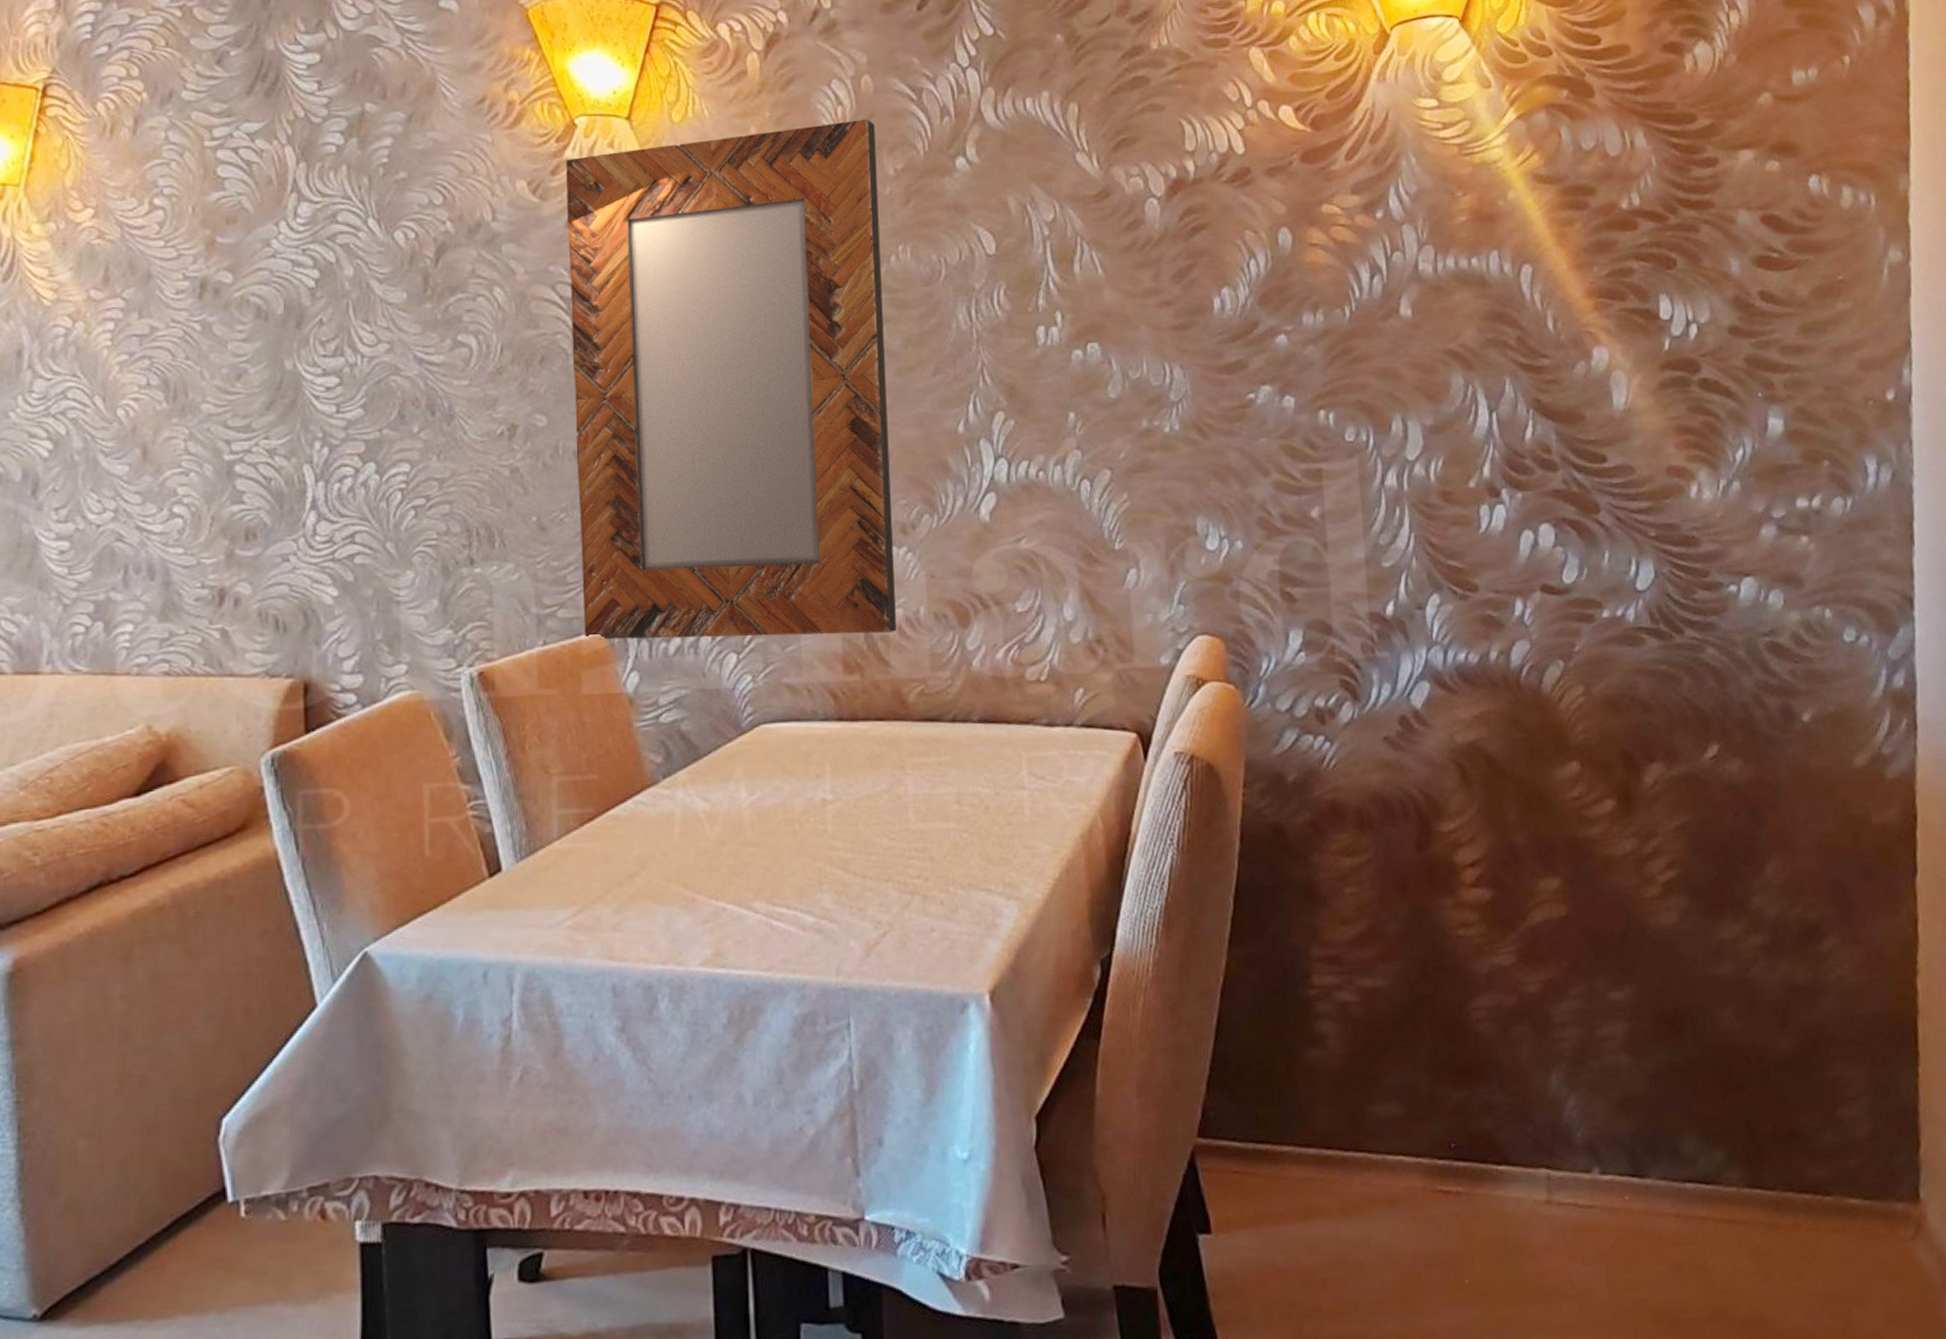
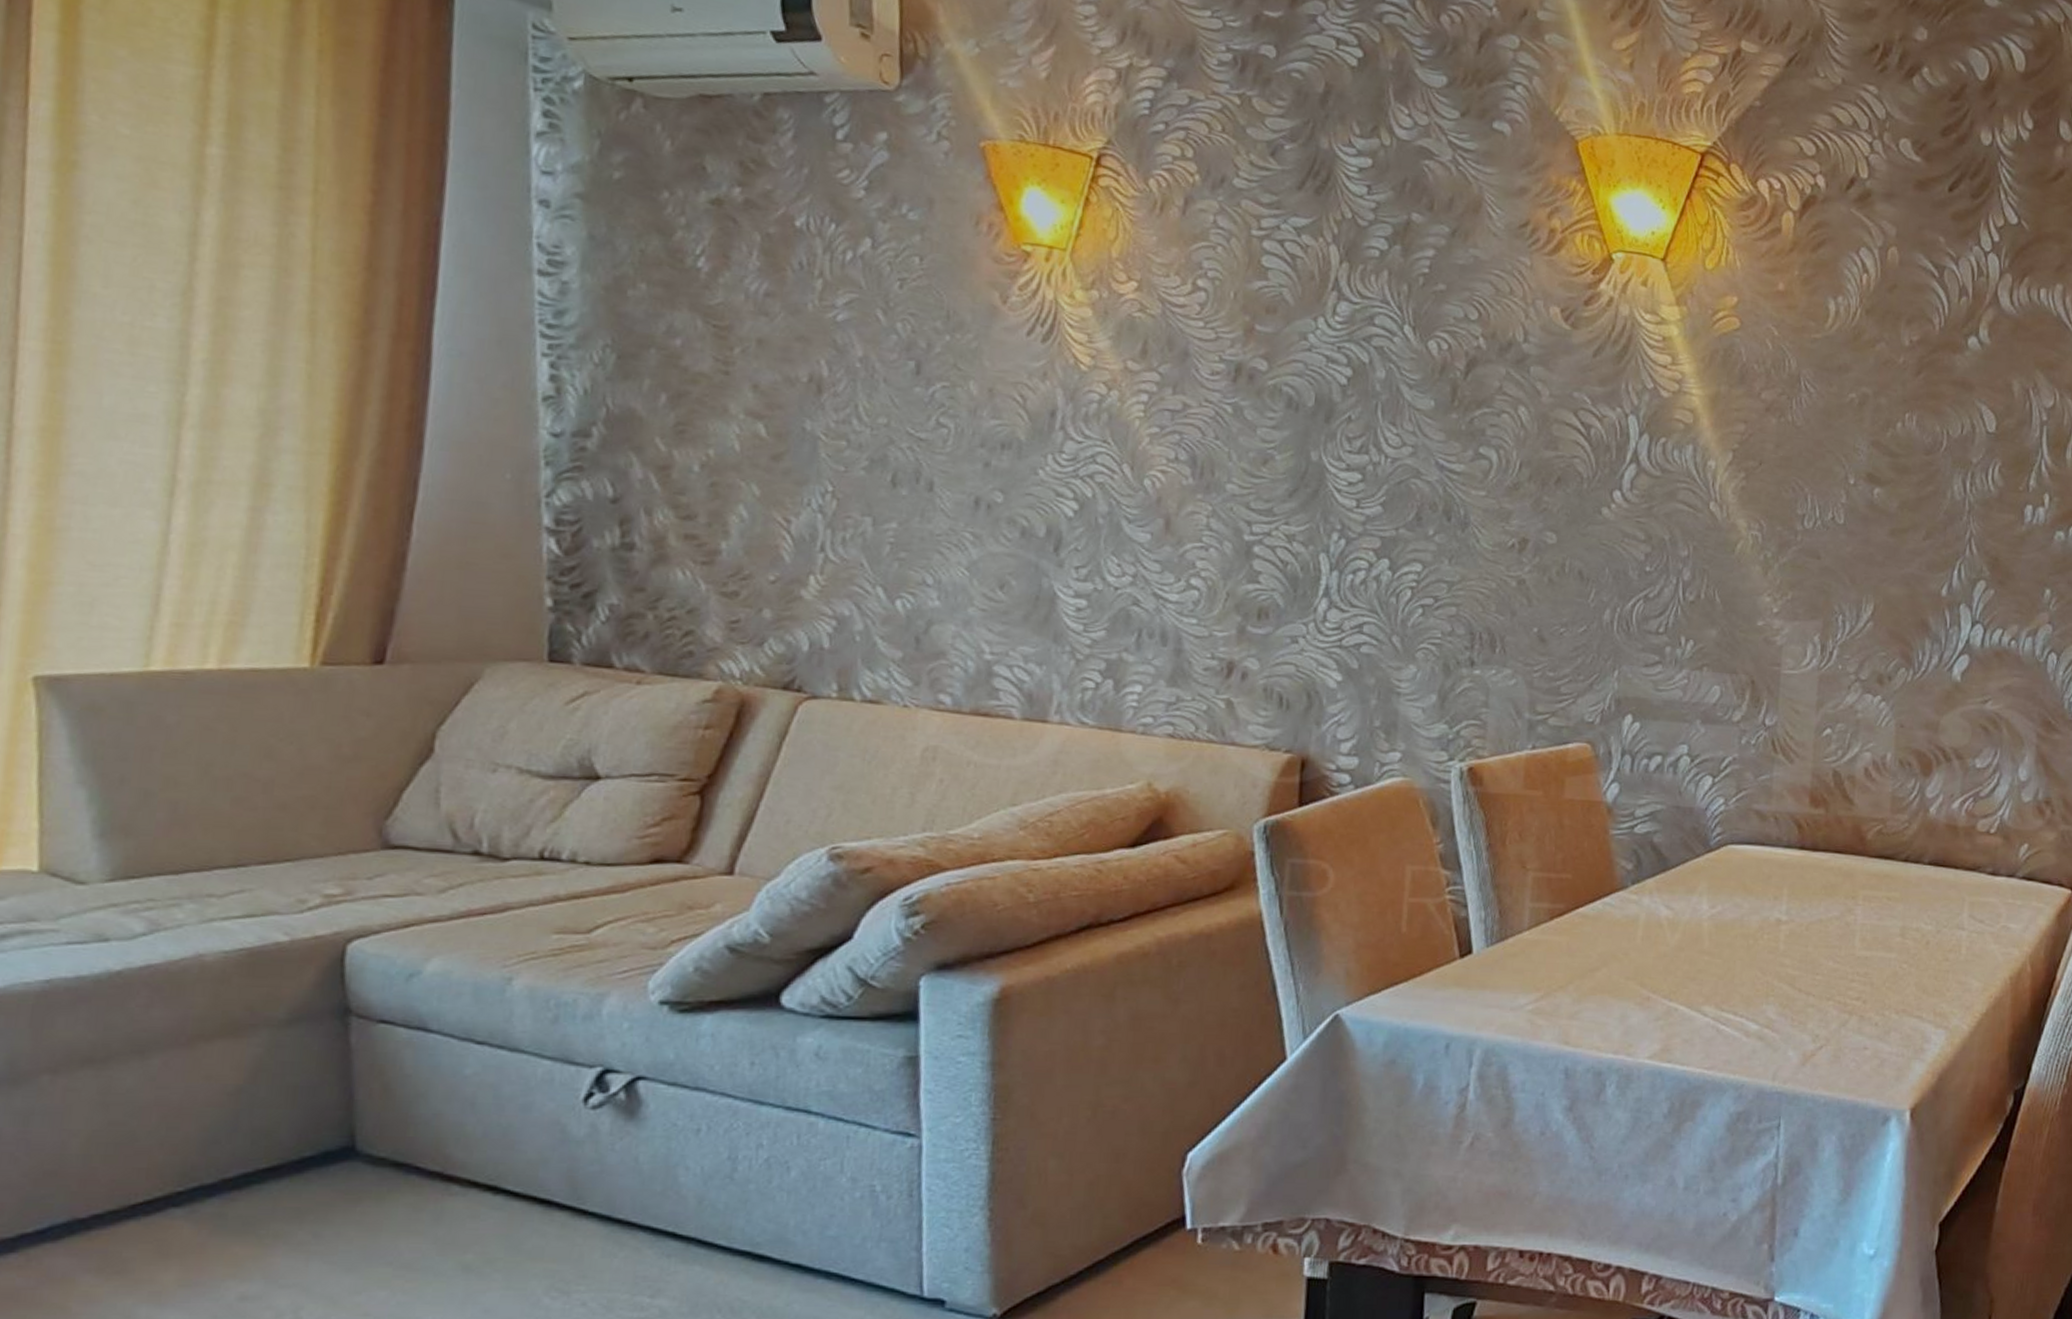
home mirror: present [566,119,897,640] -> none [1572,288,1896,774]

